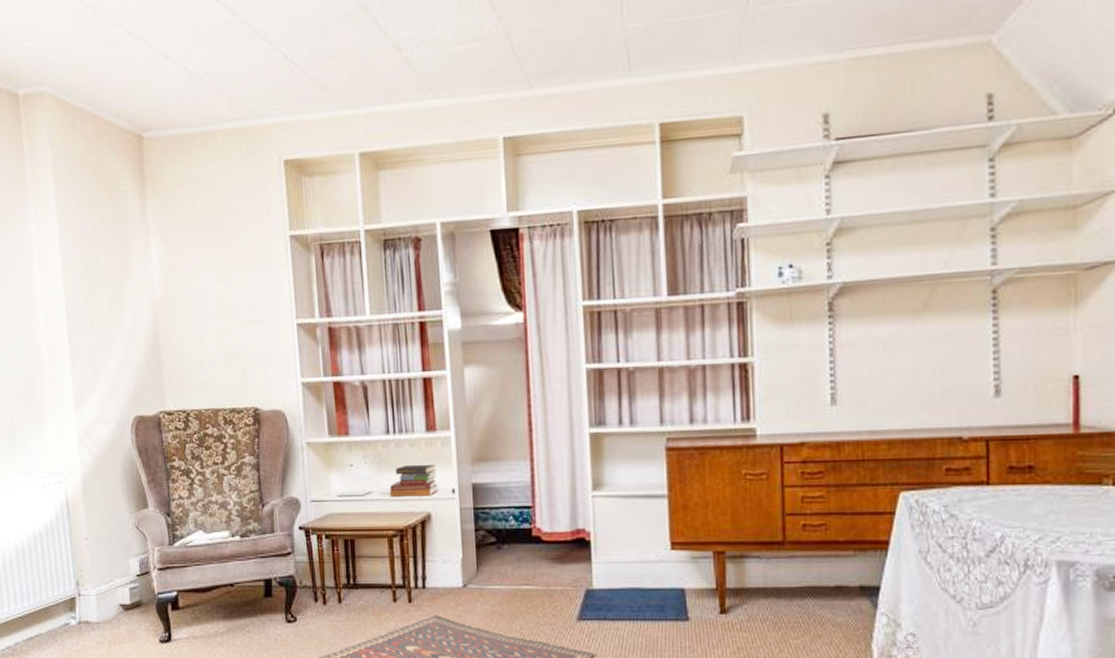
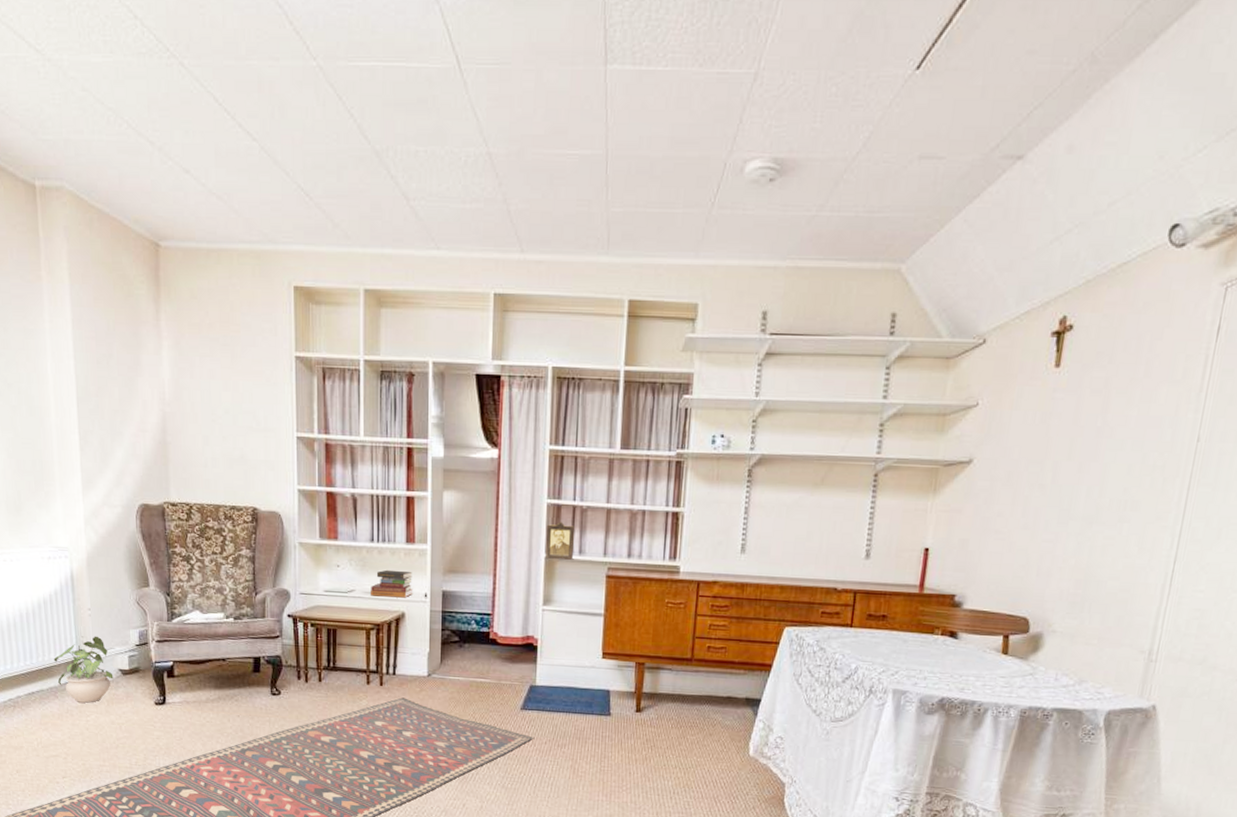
potted plant: none [51,568,115,646] -> present [53,636,114,703]
photo frame: none [588,388,623,436] -> present [546,521,574,561]

